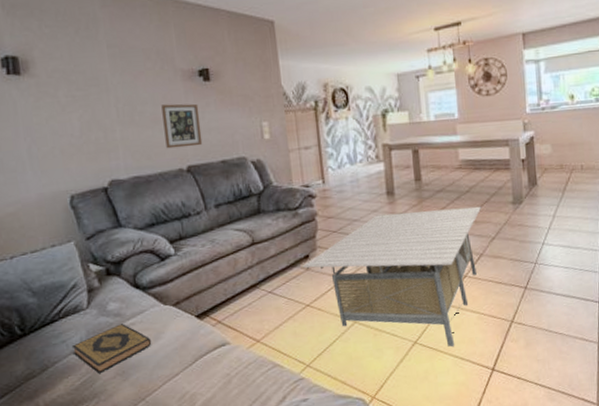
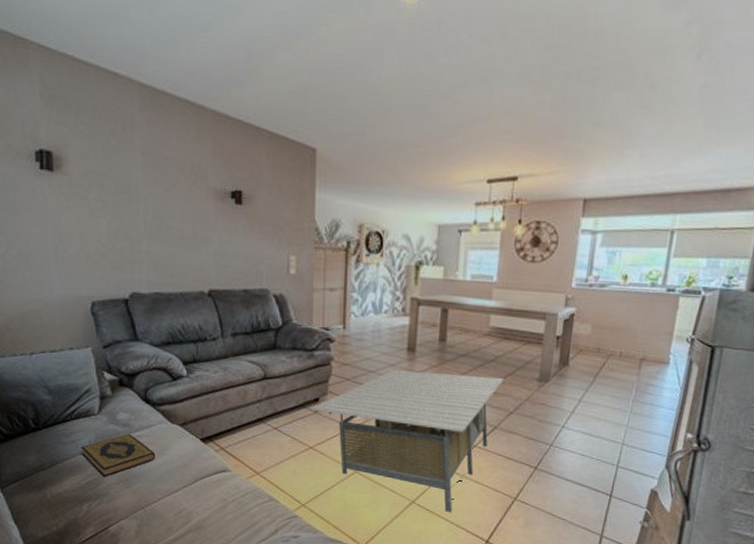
picture frame: present [161,103,203,149] -> none [190,223,227,271]

